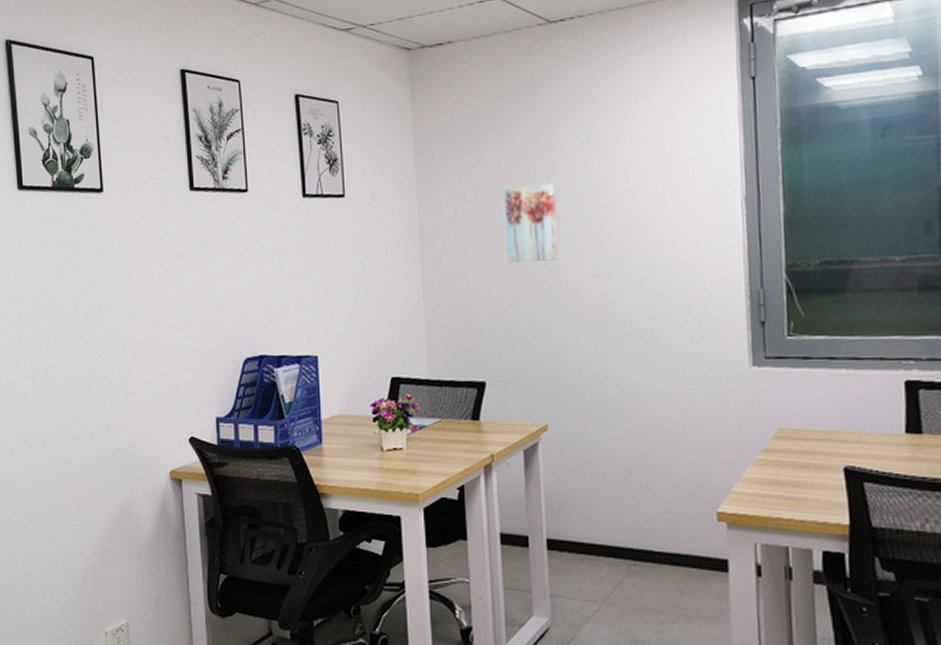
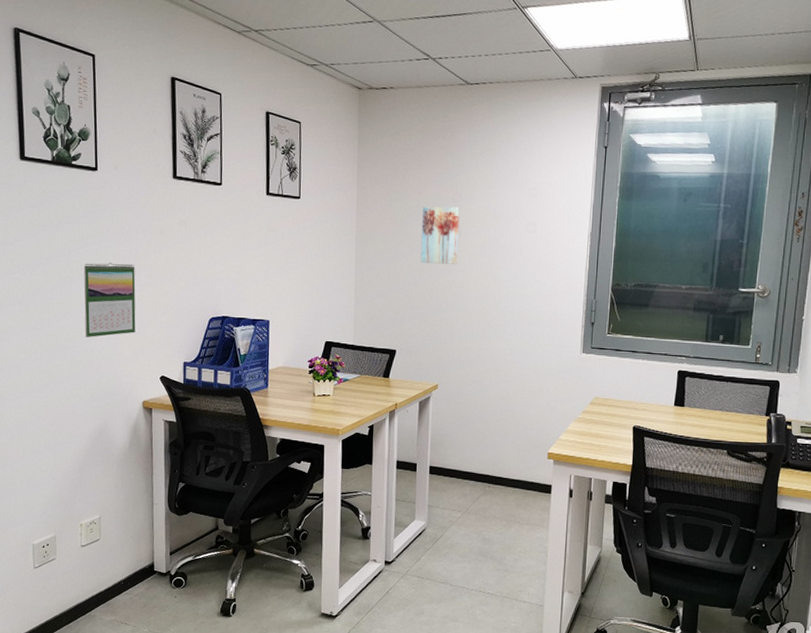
calendar: none [94,300,157,395] -> present [84,263,136,337]

